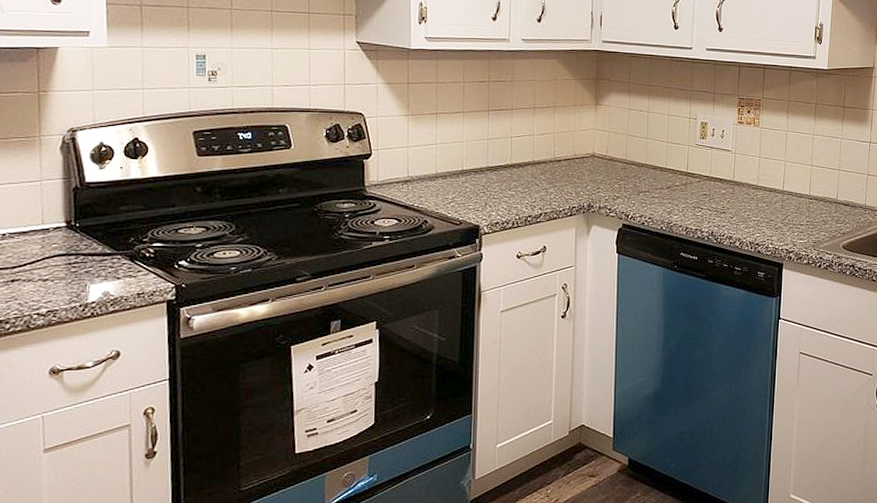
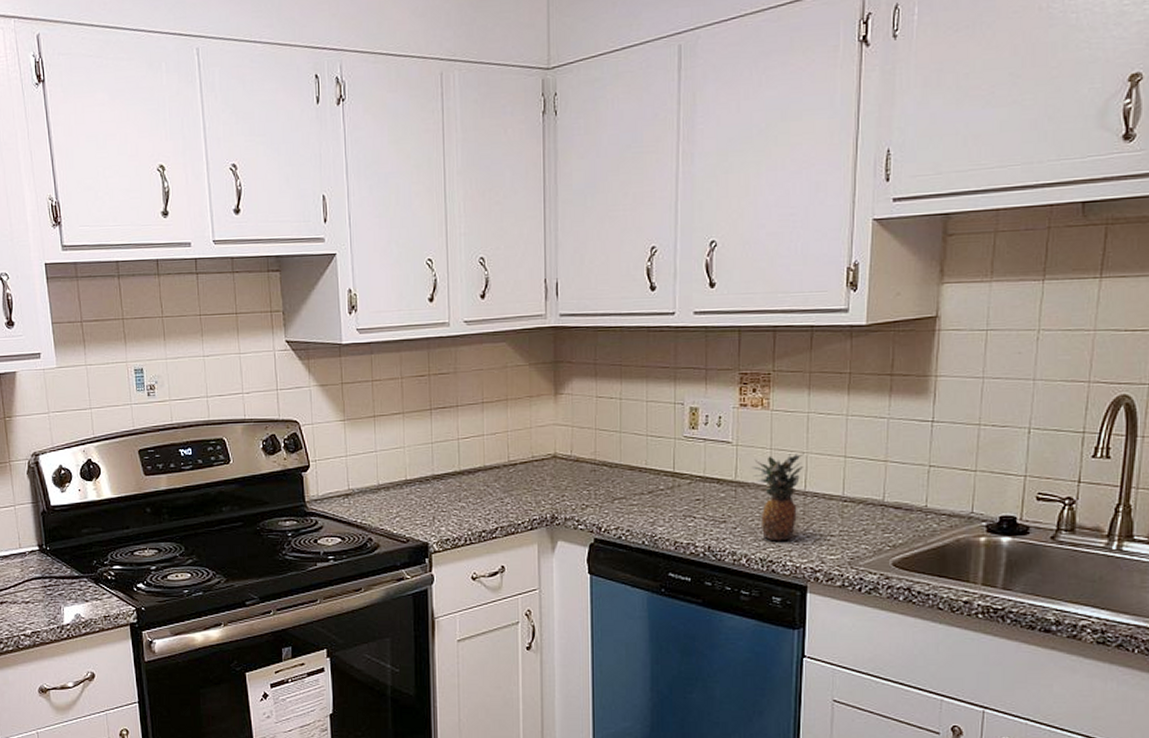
fruit: none [745,160,783,229] -> present [751,452,804,541]

